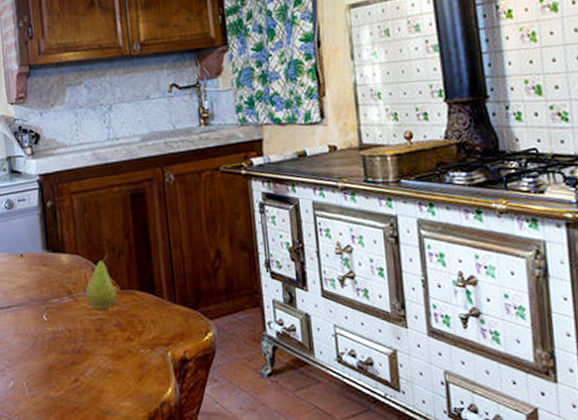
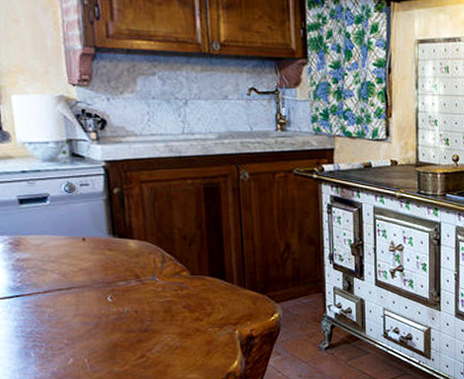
fruit: present [85,254,117,311] -> none [154,242,187,294]

